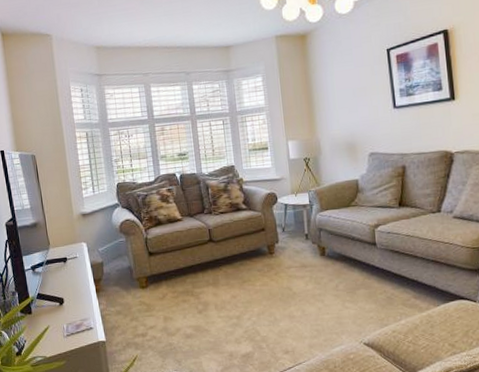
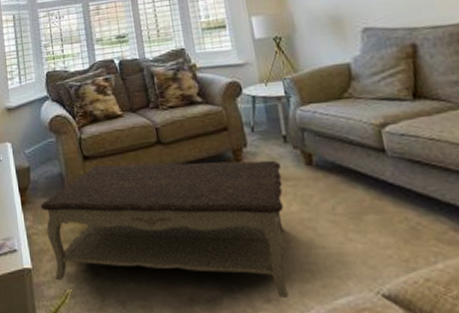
coffee table: none [112,252,303,350] -> present [40,160,289,297]

